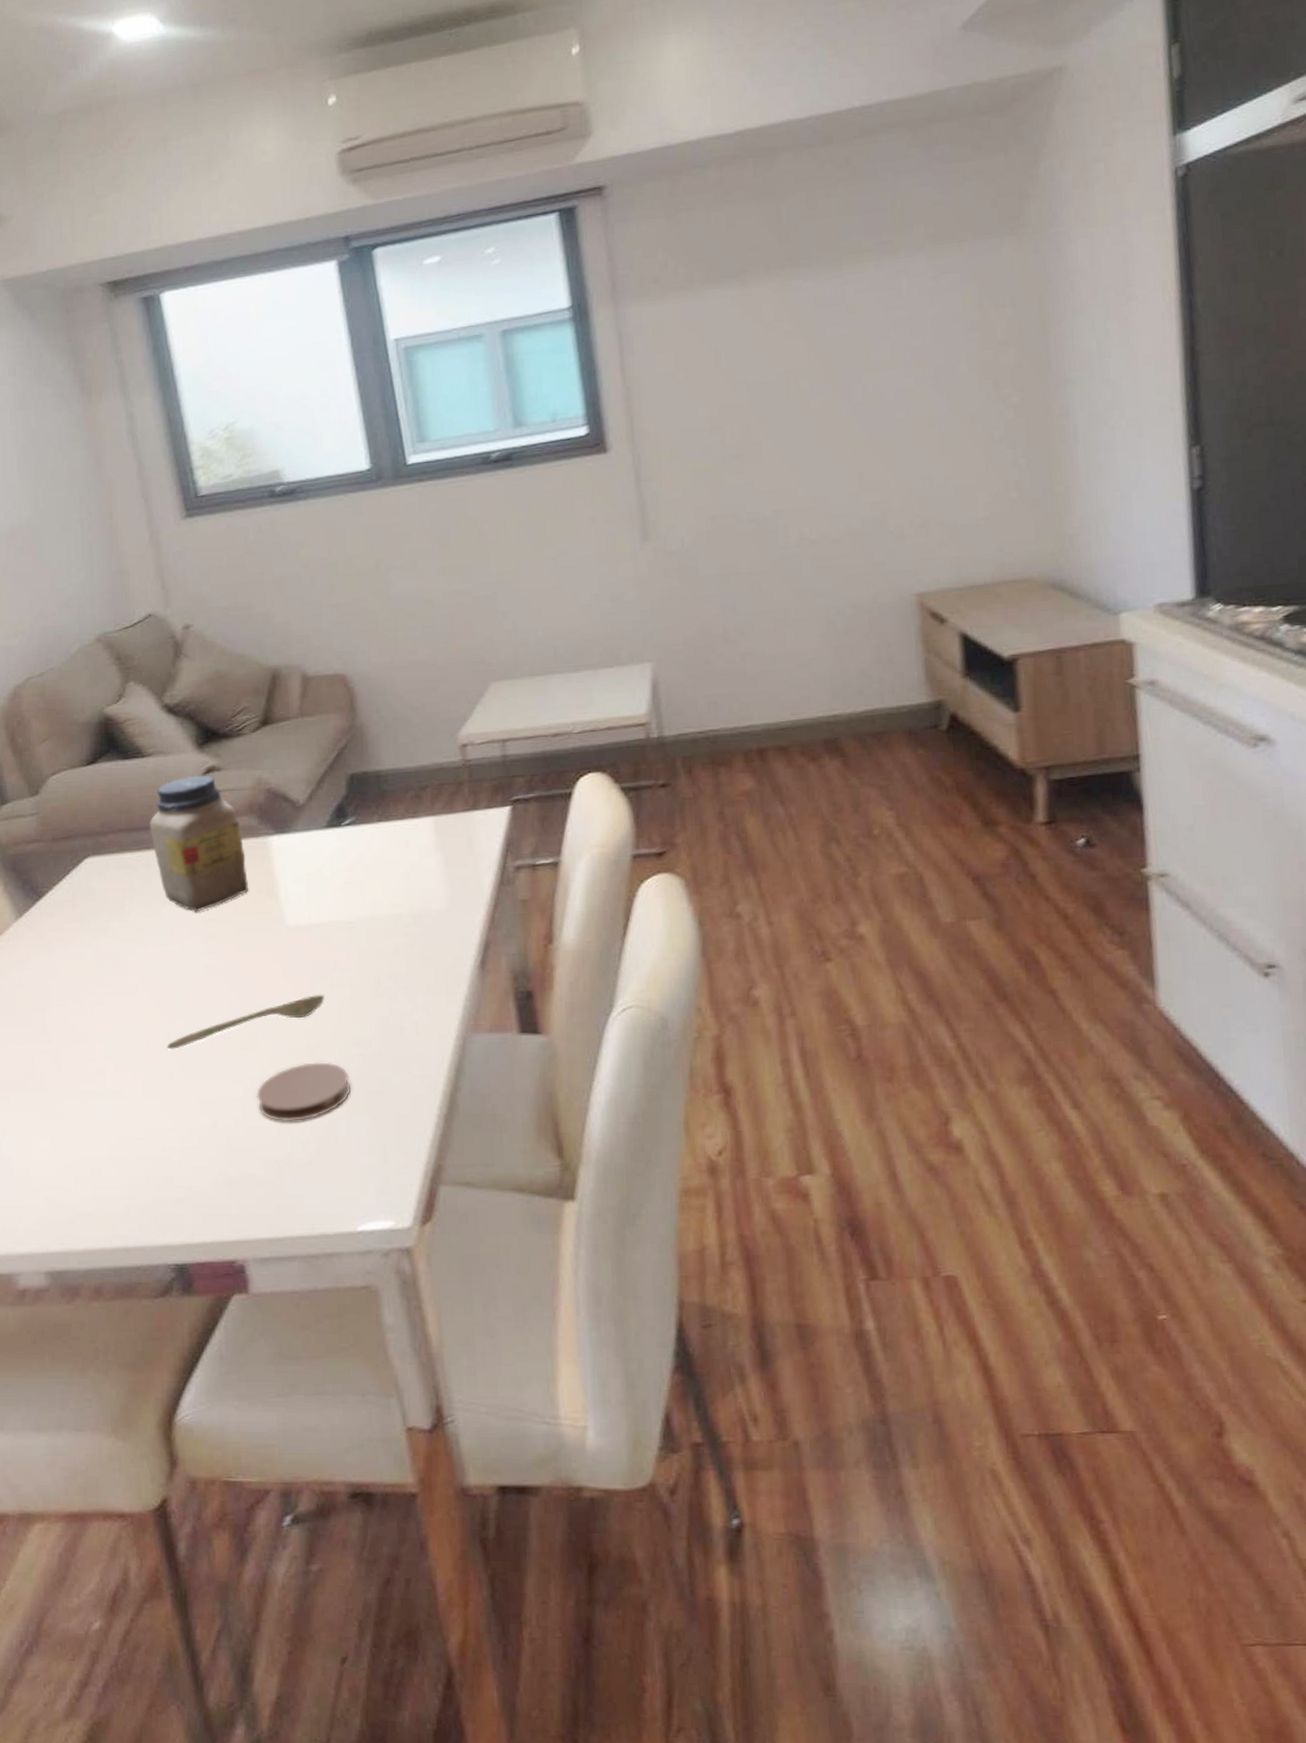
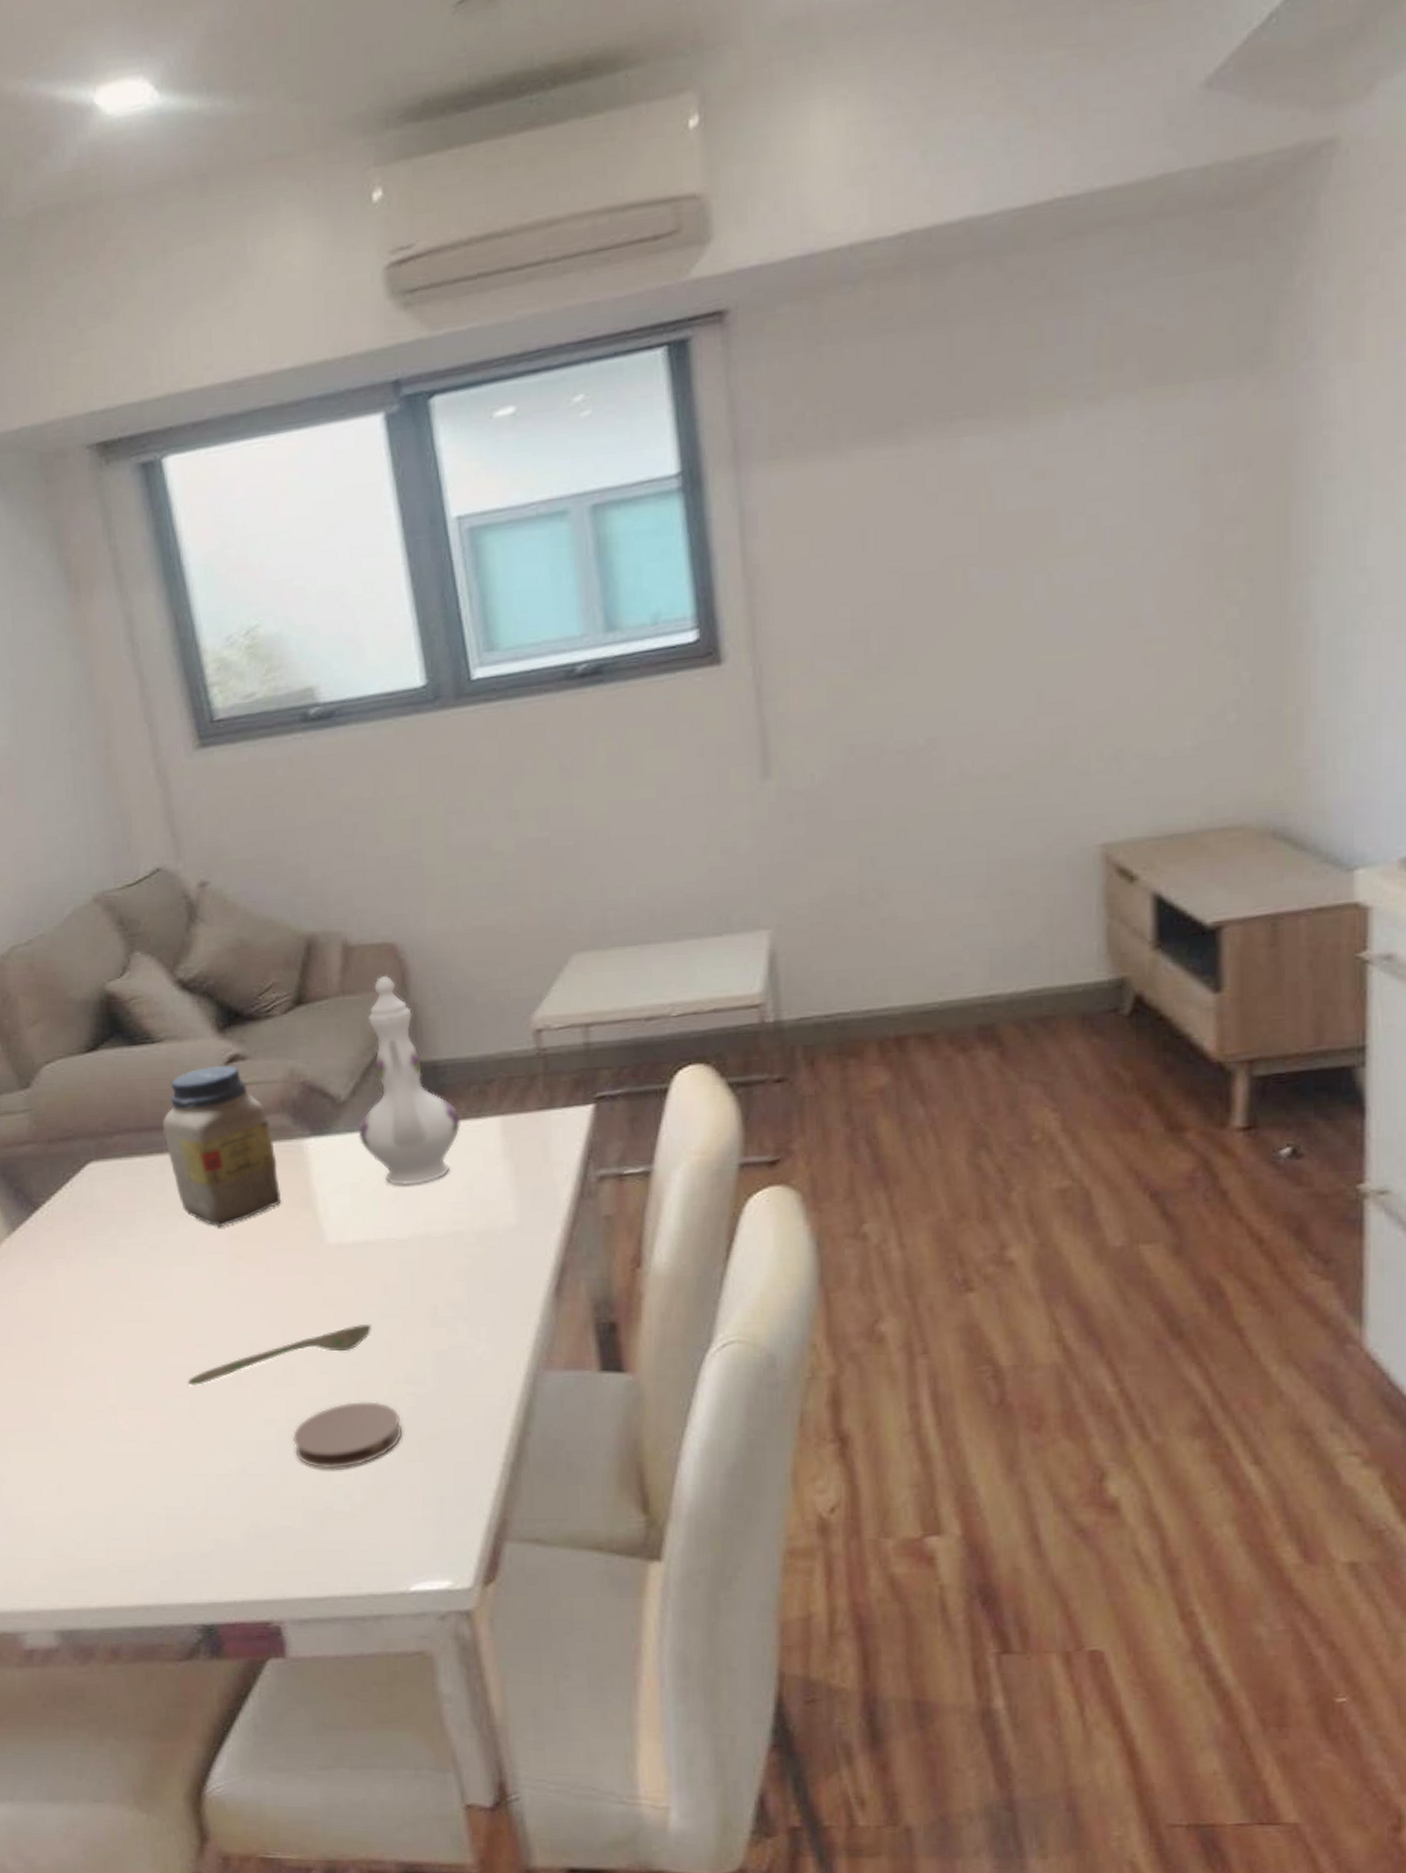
ewer: none [314,700,401,875] -> present [358,975,462,1185]

